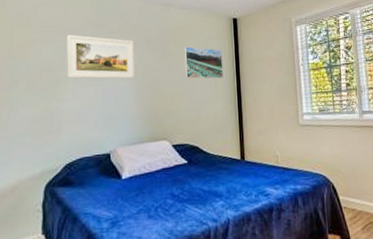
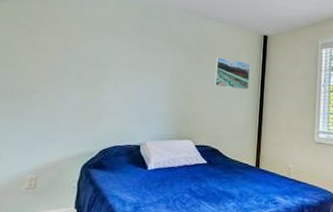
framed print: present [67,35,135,79] -> none [111,35,172,80]

